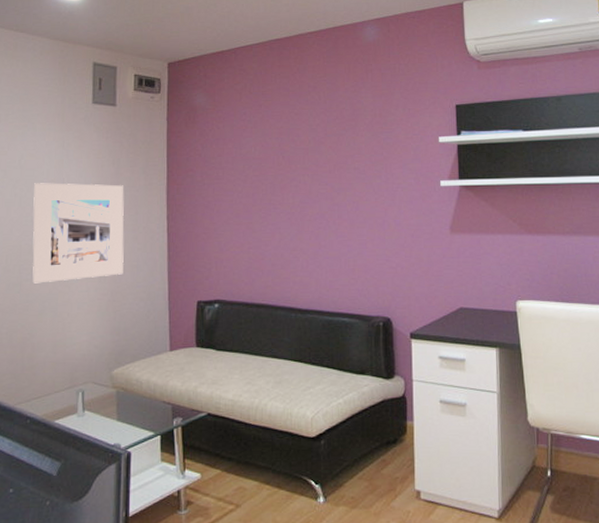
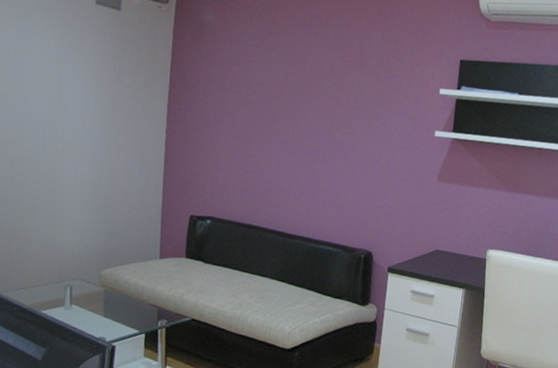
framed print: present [32,183,124,284] -> none [24,78,124,181]

